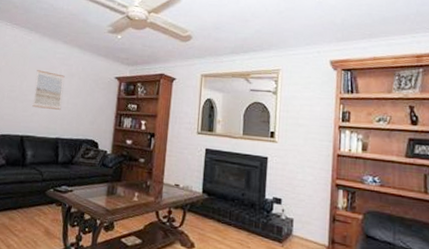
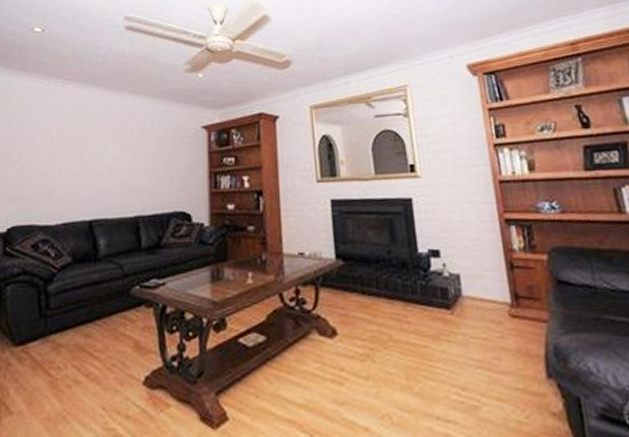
wall art: present [32,70,65,110] -> none [99,132,138,182]

